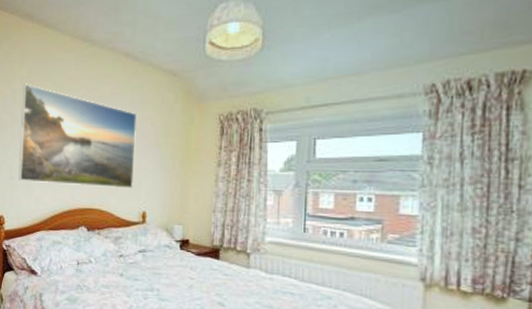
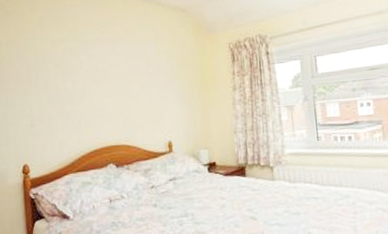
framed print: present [19,84,137,189] -> none [34,32,156,127]

